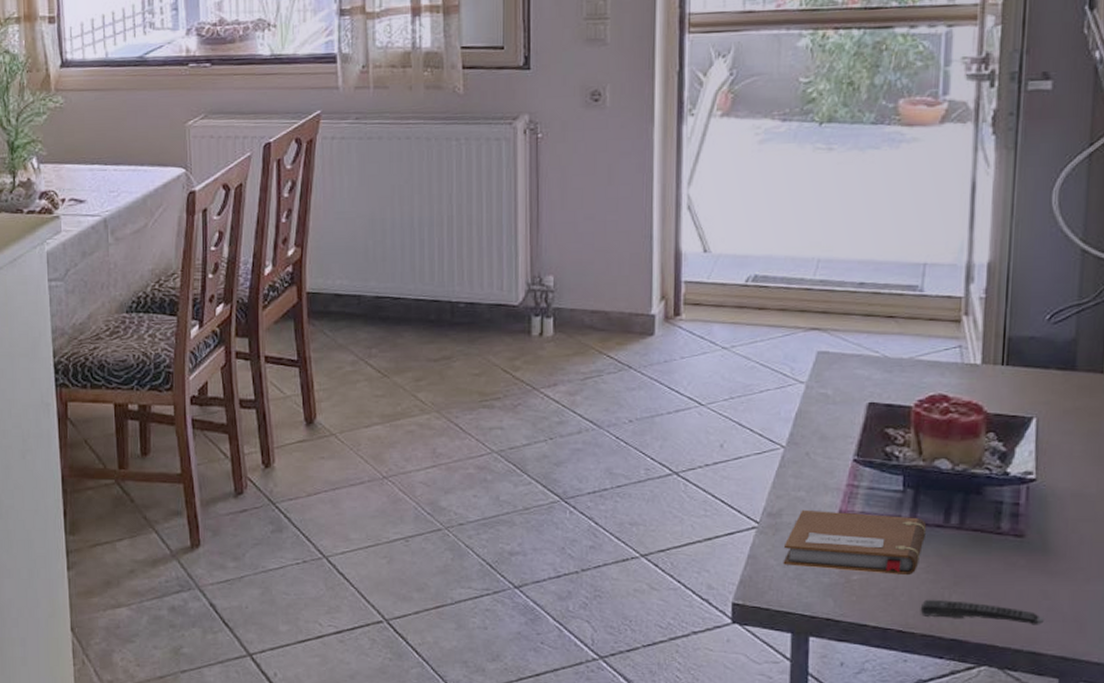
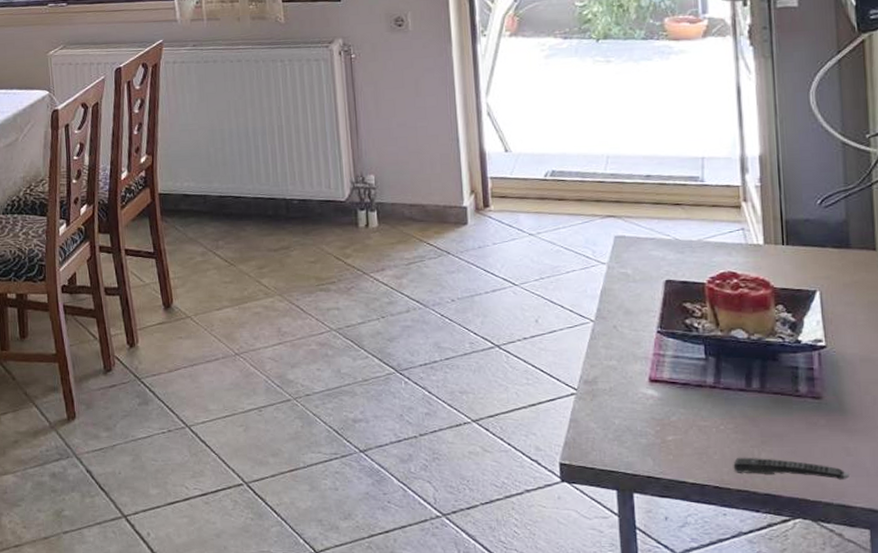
notebook: present [783,509,927,574] -> none [601,377,731,435]

